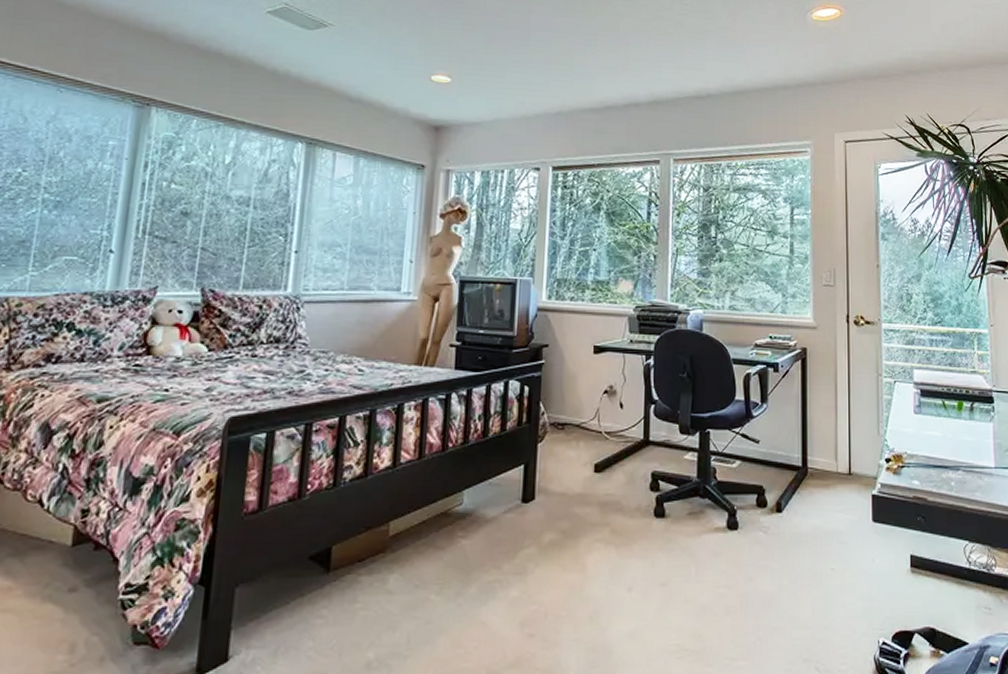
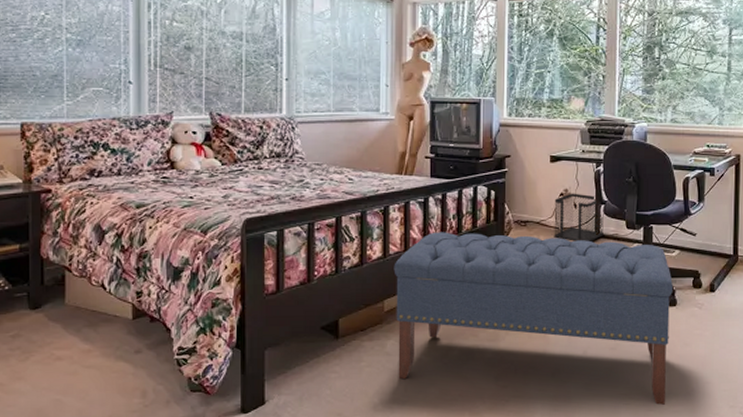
bench: none [400,436,735,659] -> present [394,232,674,405]
wastebasket: none [596,390,654,450] -> present [554,193,604,243]

